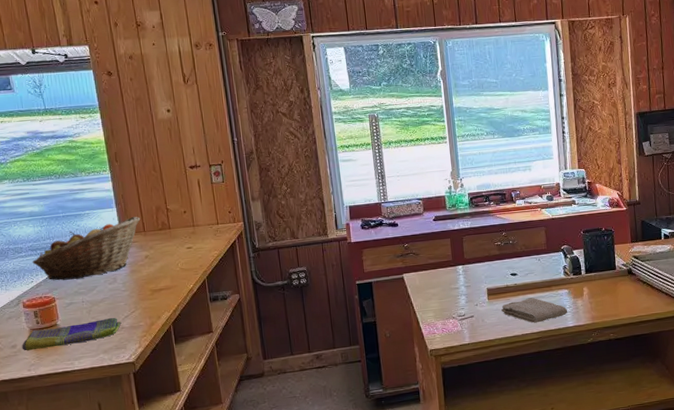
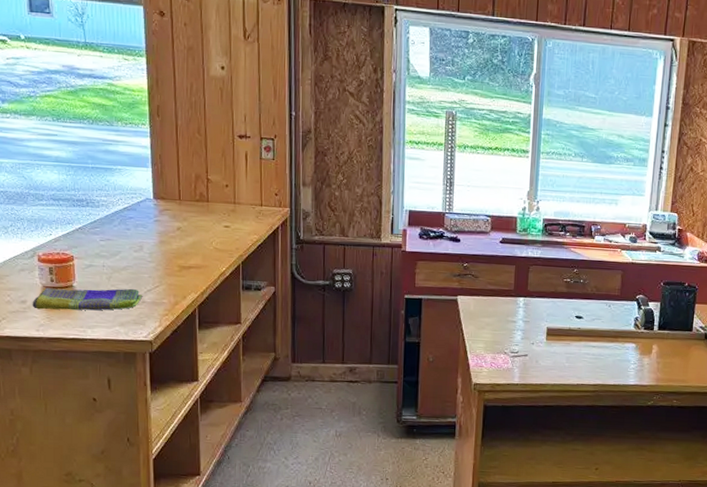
fruit basket: present [32,216,141,281] -> none [53,180,177,241]
washcloth: present [501,297,568,323] -> none [559,345,632,375]

